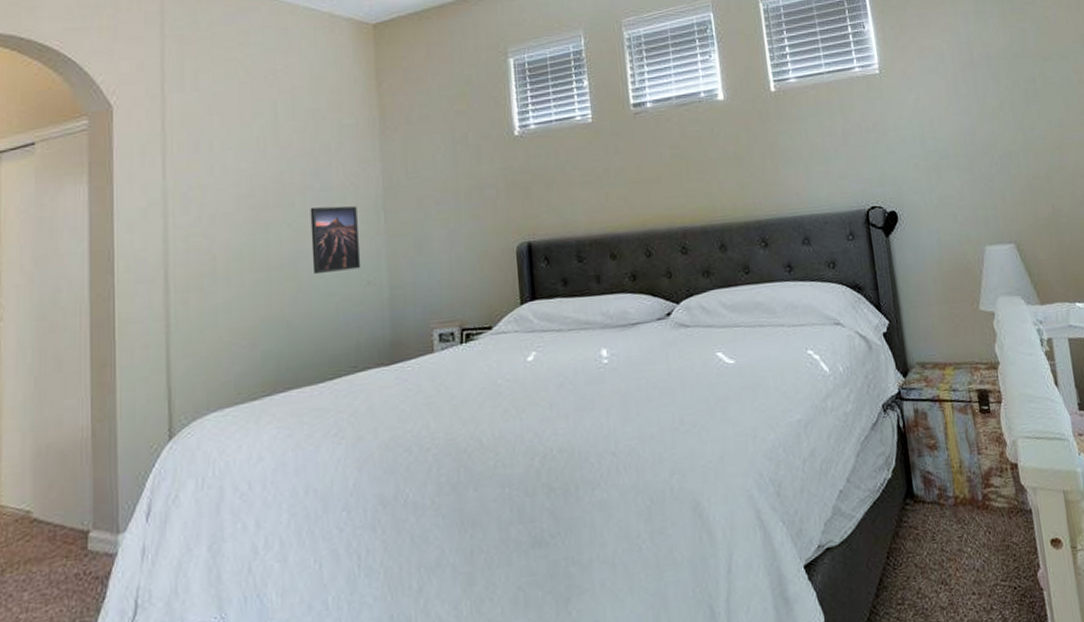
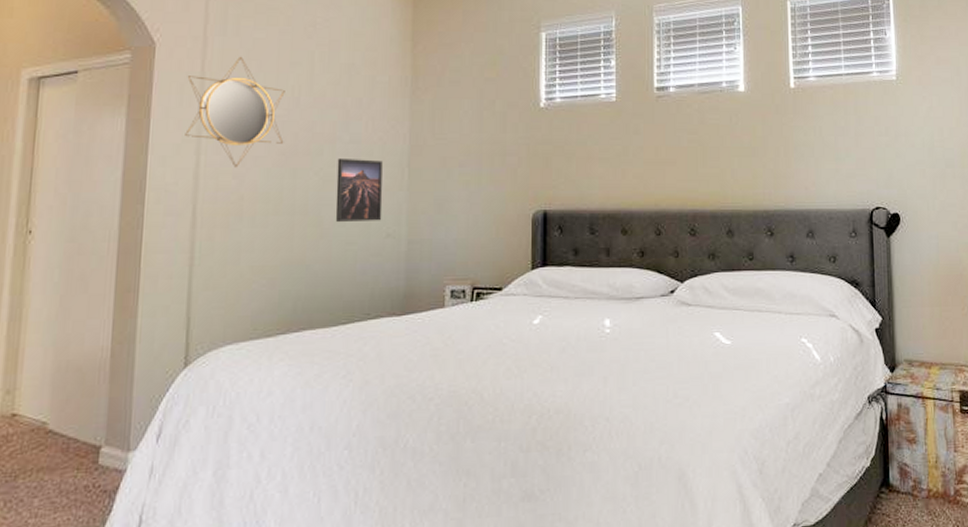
home mirror: none [148,111,252,227] -> present [185,56,285,168]

